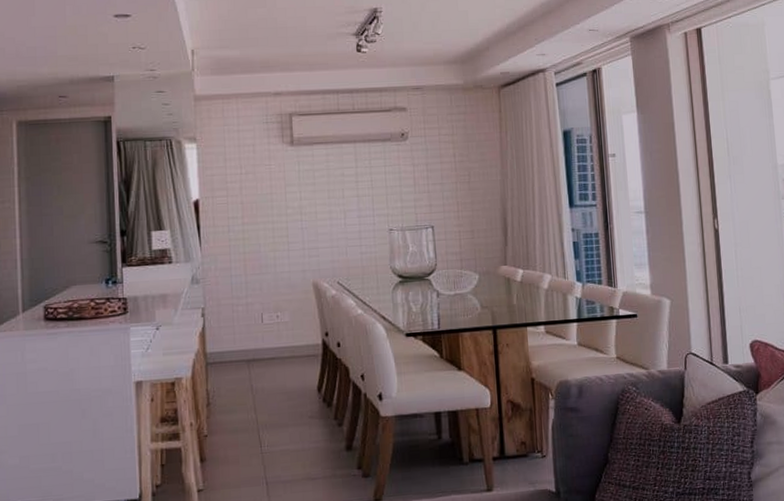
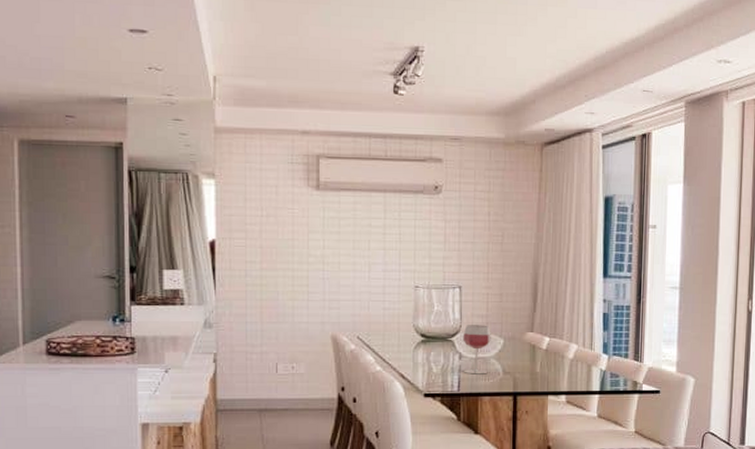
wineglass: none [439,262,467,312] -> present [463,325,491,375]

